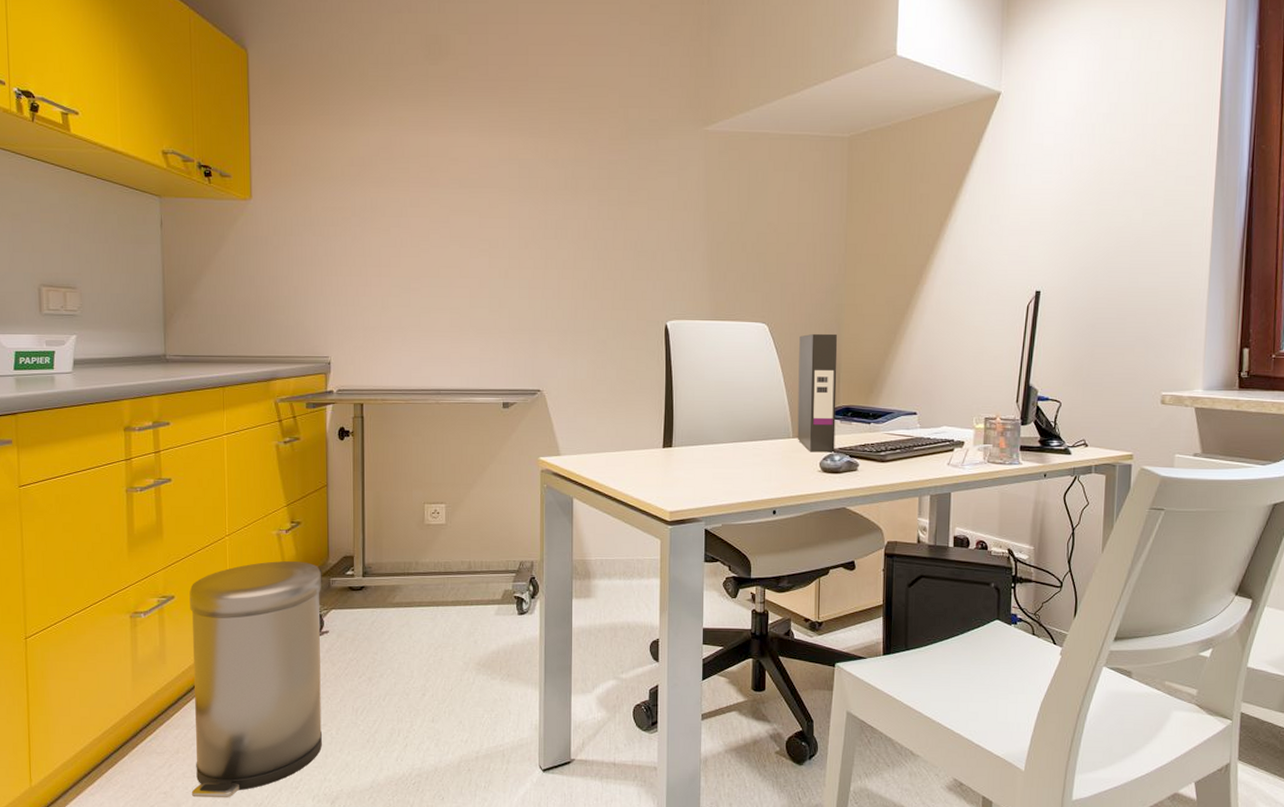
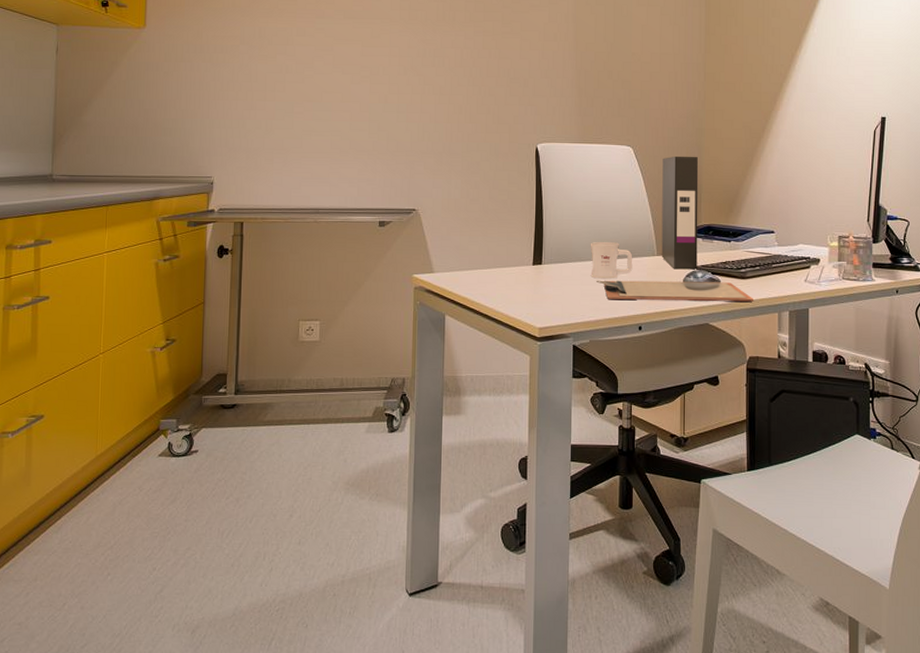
pedal bin: present [189,561,322,798] -> none [47,379,195,629]
mug: none [722,423,767,462] -> present [590,241,633,279]
clipboard: none [729,463,894,485] -> present [596,280,754,302]

